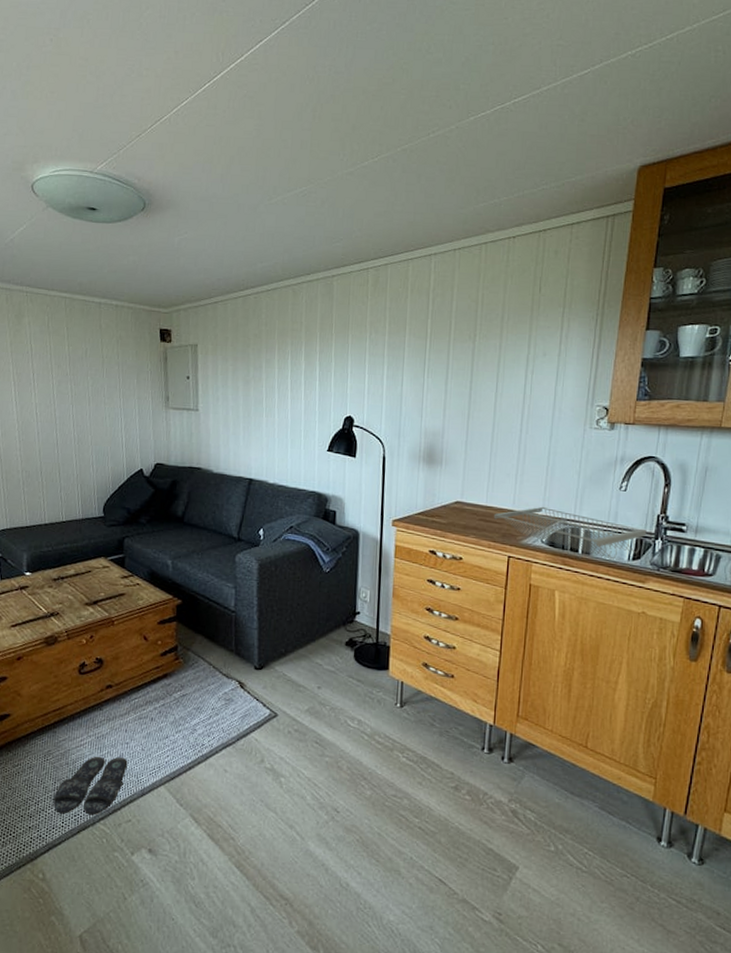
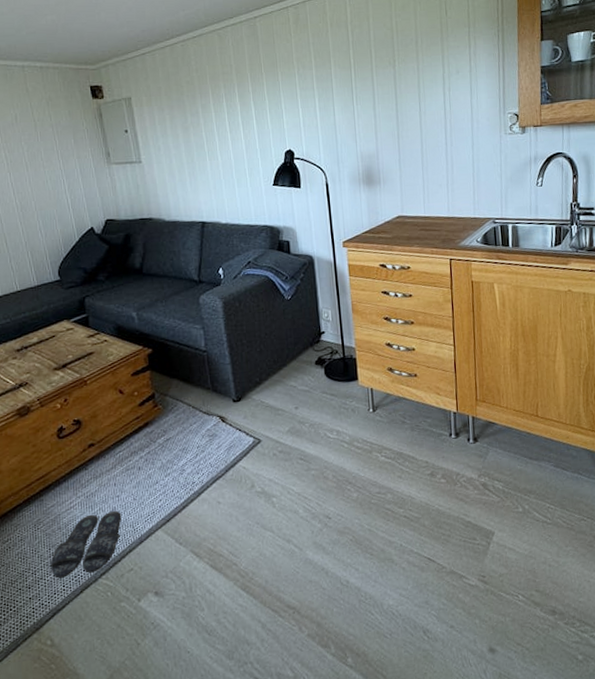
dish rack: present [494,506,647,560] -> none [433,209,564,249]

